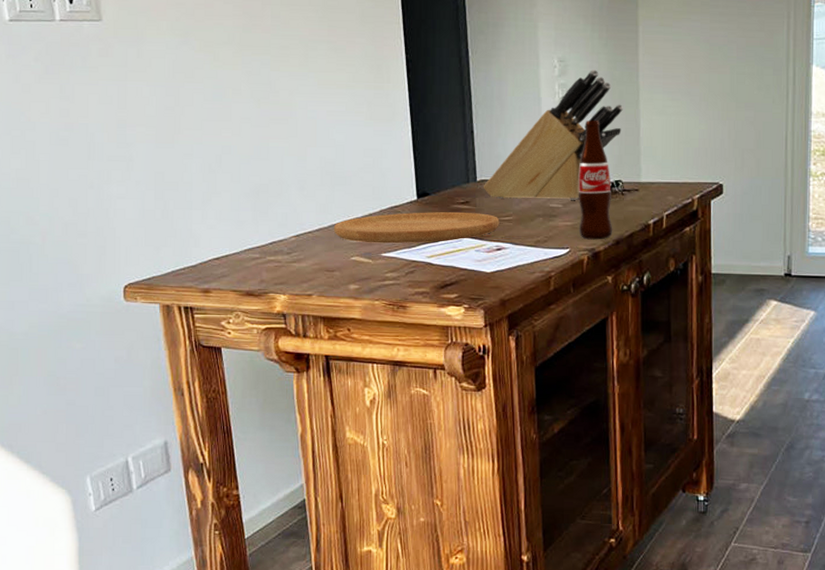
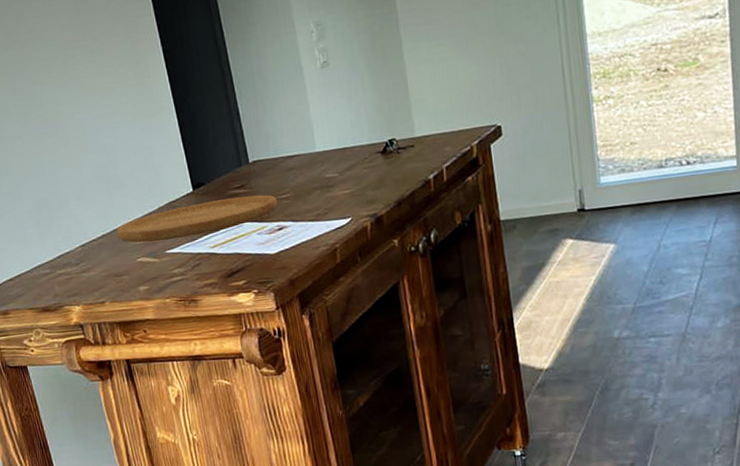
knife block: present [483,69,623,200] -> none [256,28,389,177]
bottle: present [578,120,613,240] -> none [349,80,393,206]

